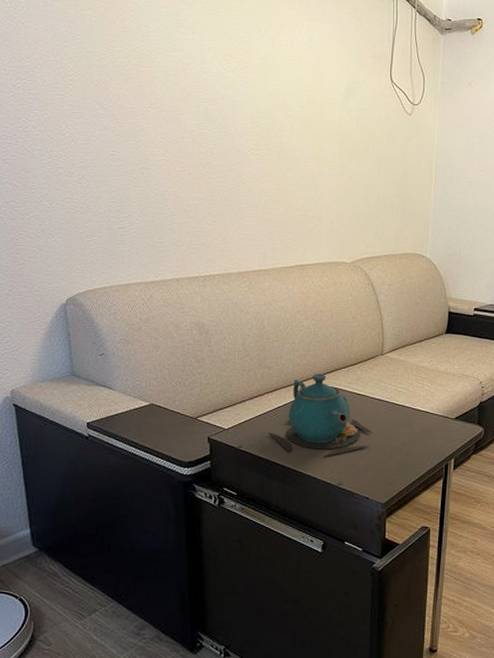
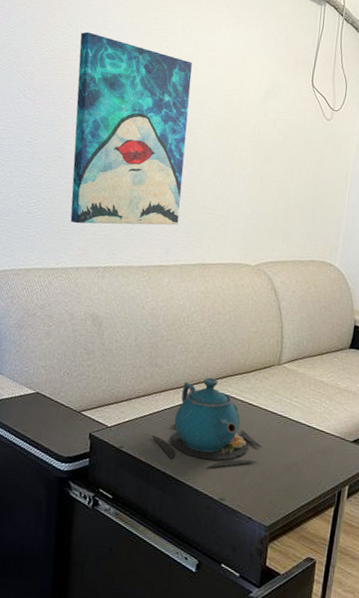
wall art: none [153,35,273,235] -> present [70,31,192,226]

